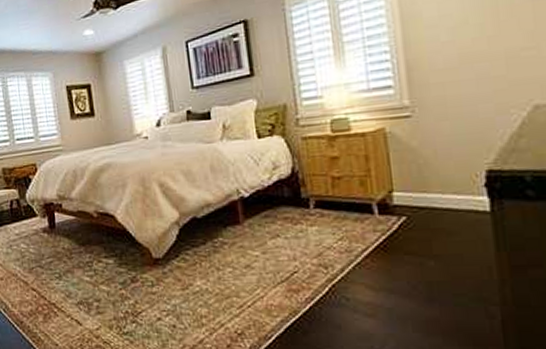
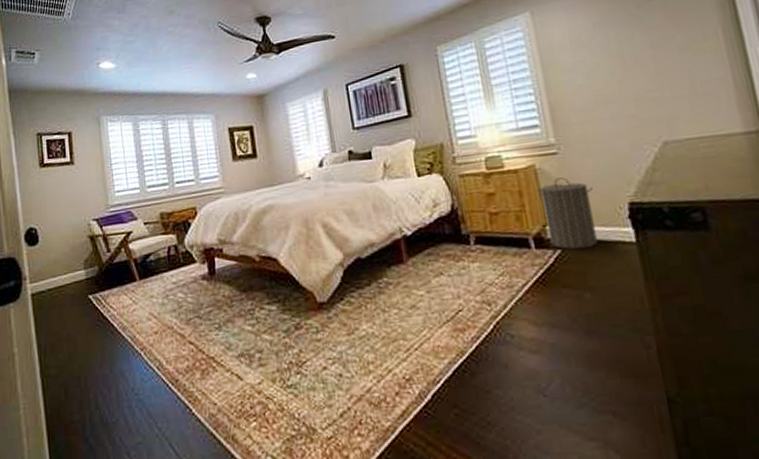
laundry hamper: none [384,142,447,217] -> present [536,177,598,250]

